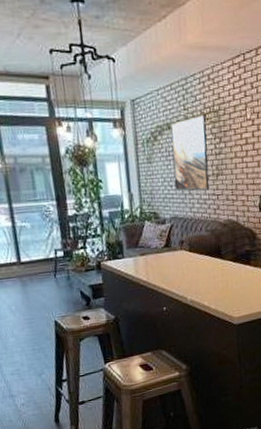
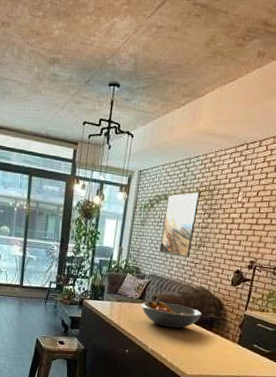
fruit bowl: none [168,243,237,272] -> present [141,301,203,329]

